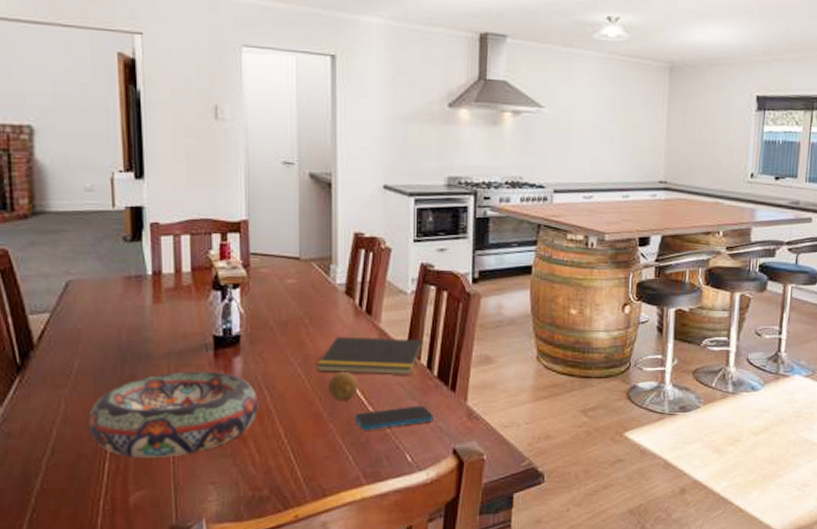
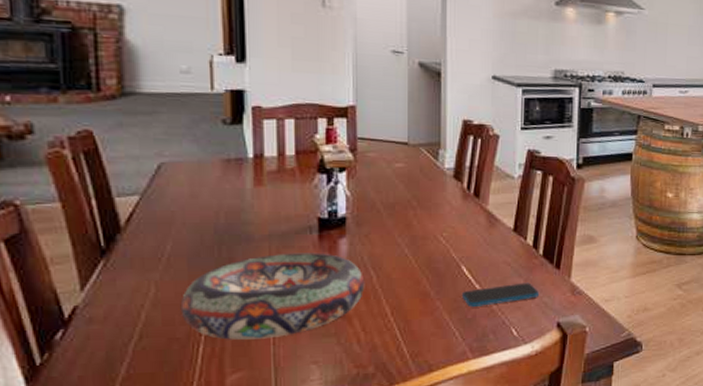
notepad: present [316,336,423,374] -> none [424,218,530,253]
fruit: present [328,371,358,401] -> none [435,251,466,280]

